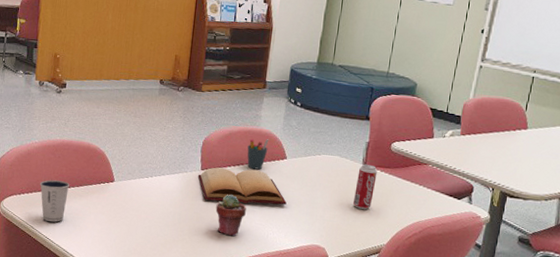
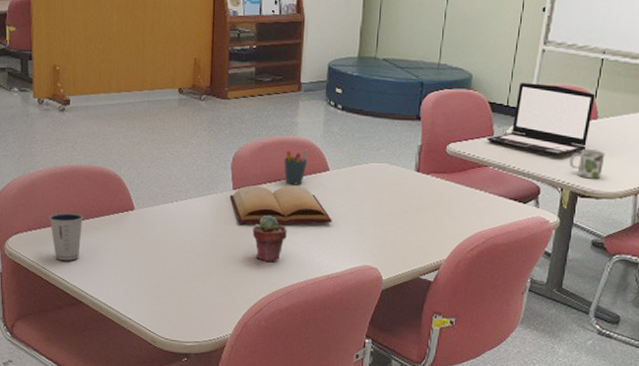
beverage can: present [353,164,377,210] -> none [407,170,432,223]
laptop: none [427,92,526,160] -> present [487,82,596,157]
mug: none [501,155,533,182] -> present [570,149,605,179]

